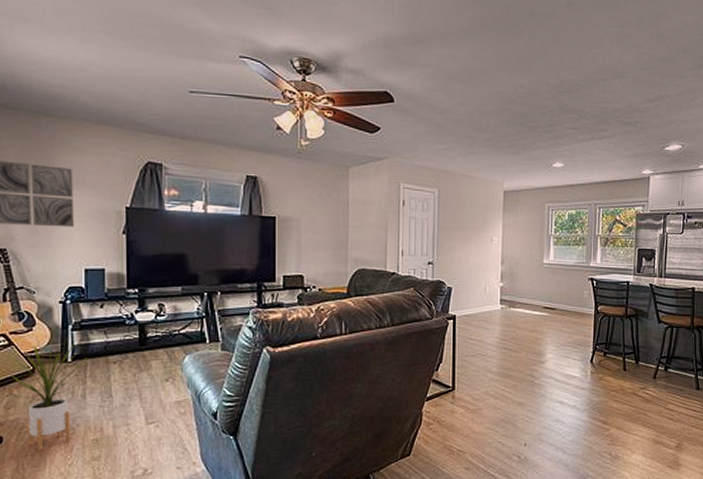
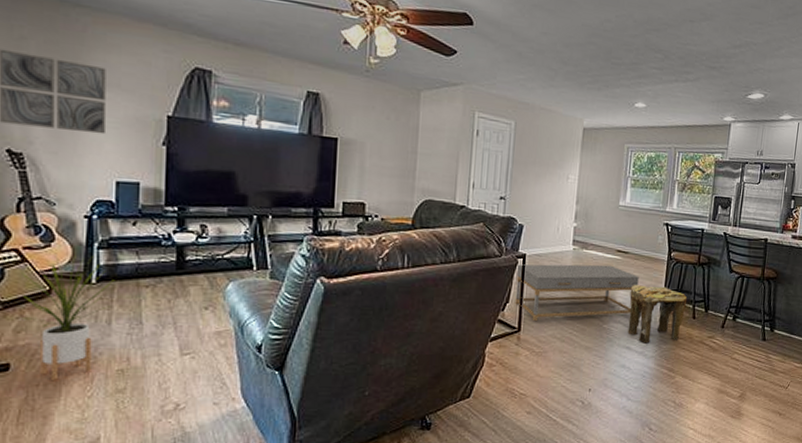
coffee table: none [448,322,567,380] -> present [515,264,639,322]
stool: none [559,340,617,397] -> present [627,285,688,344]

